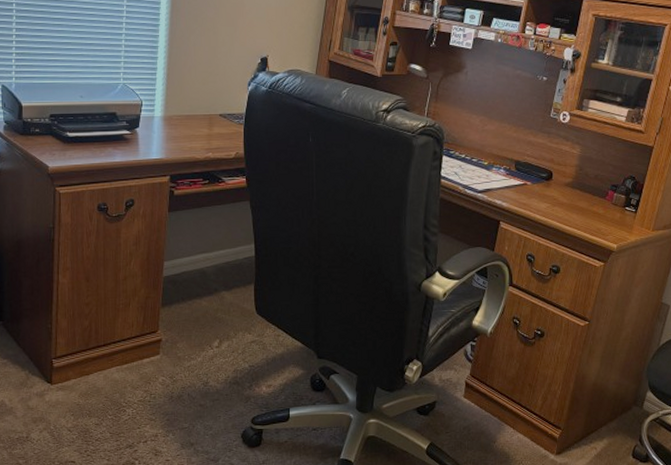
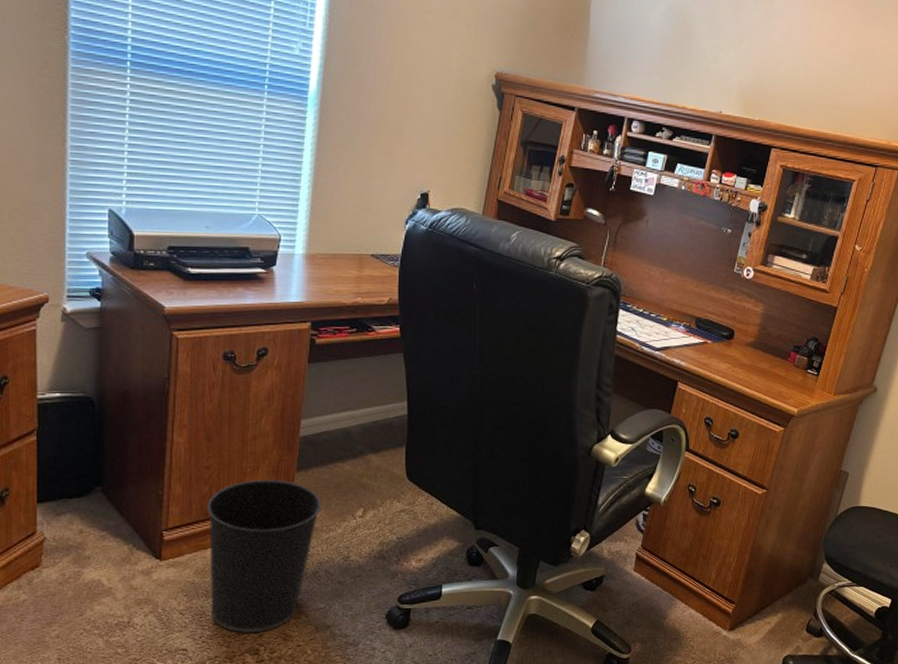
wastebasket: none [87,314,183,448] -> present [206,480,321,633]

